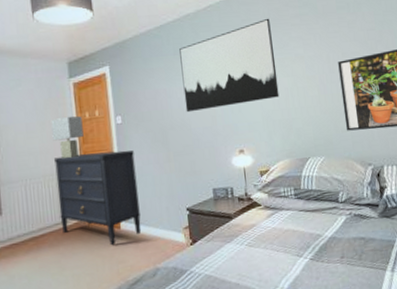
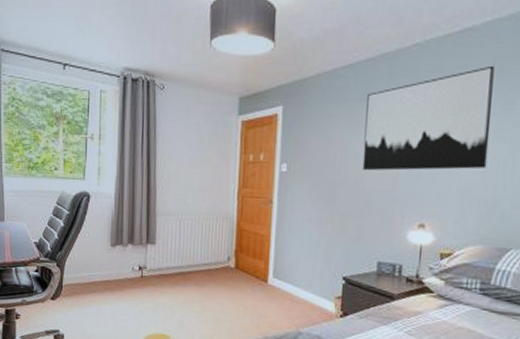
lamp: present [51,116,84,158] -> none [213,156,245,200]
dresser: present [54,150,142,246] -> none [209,197,295,298]

